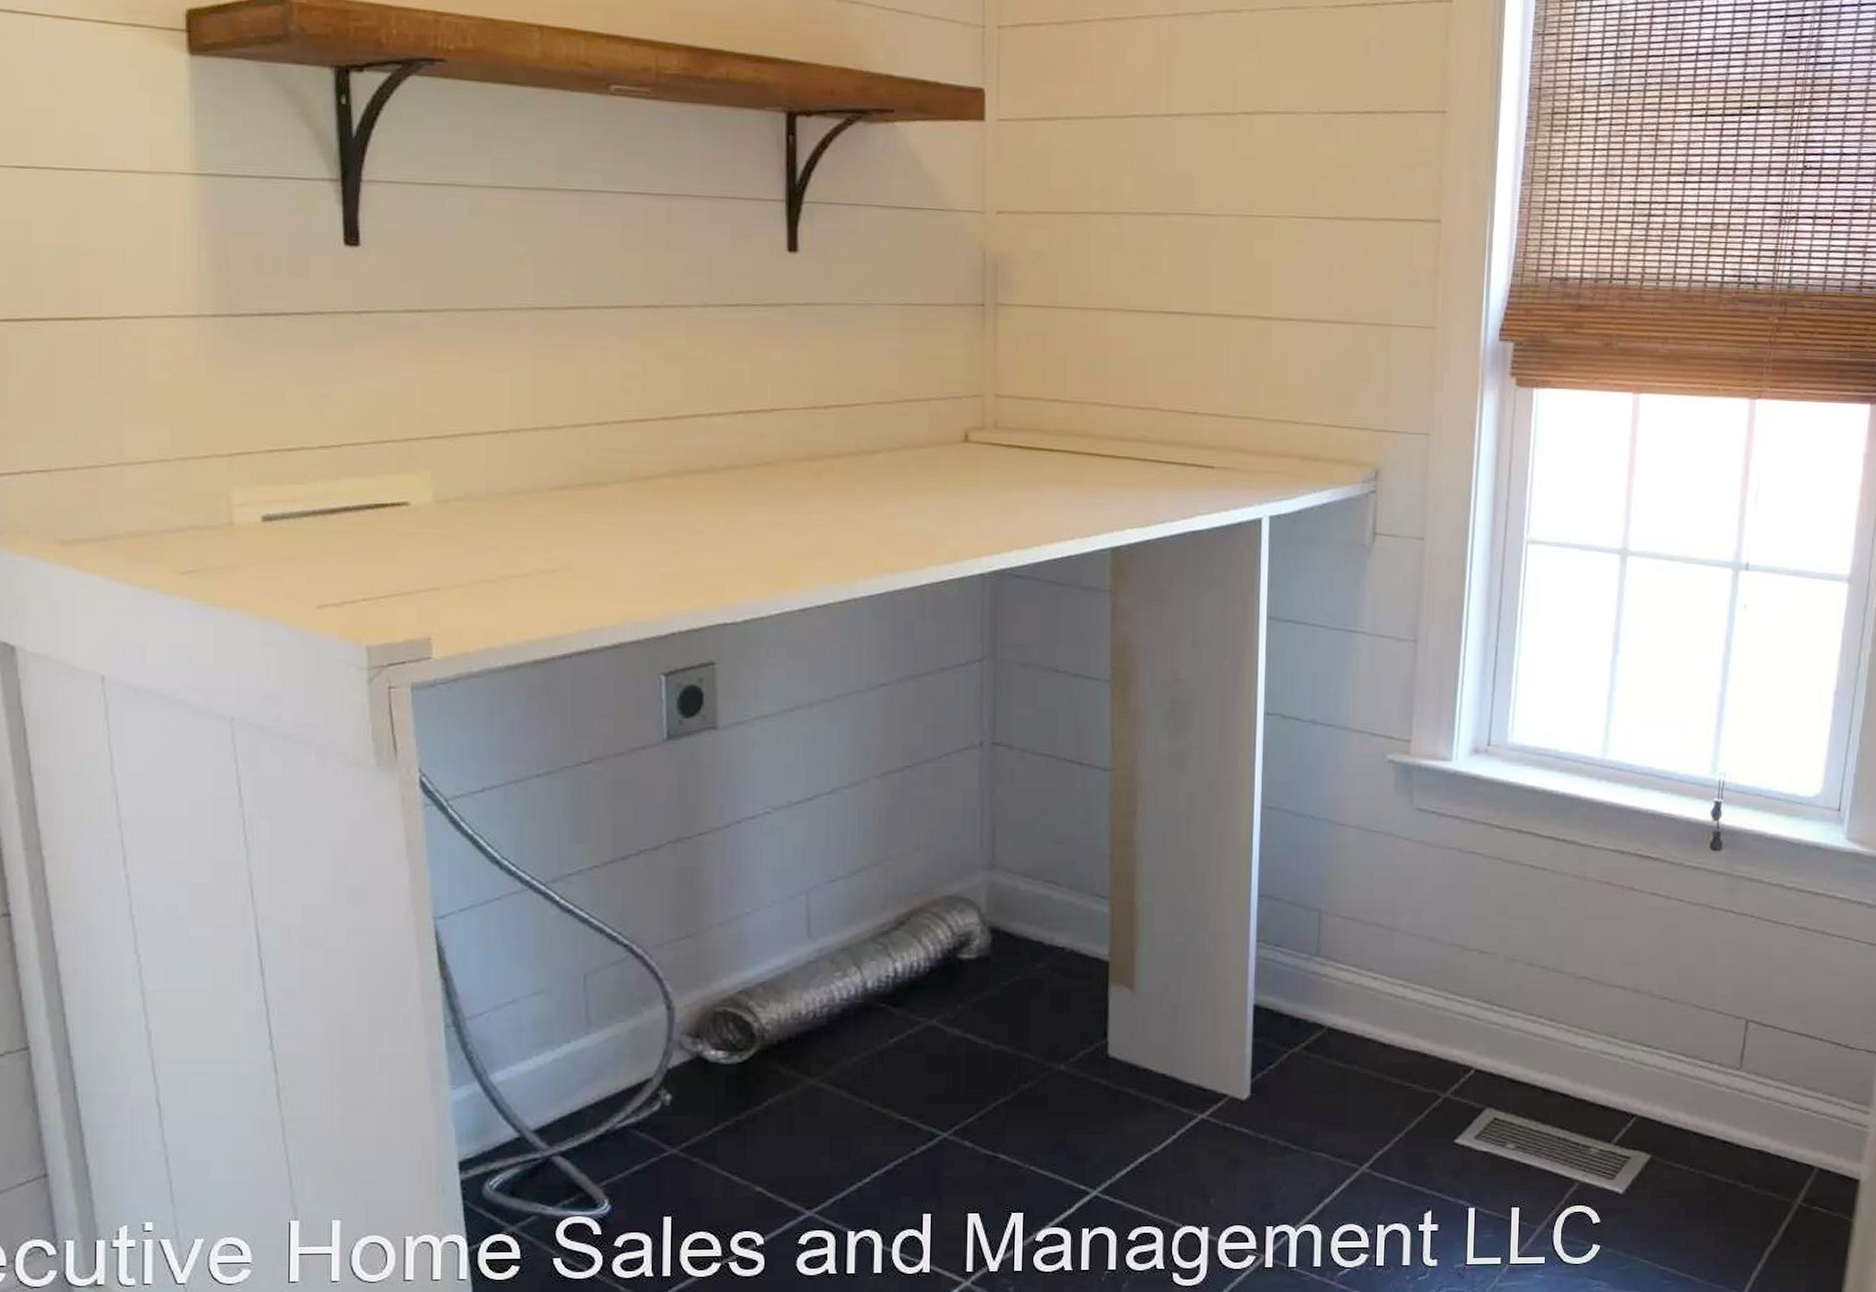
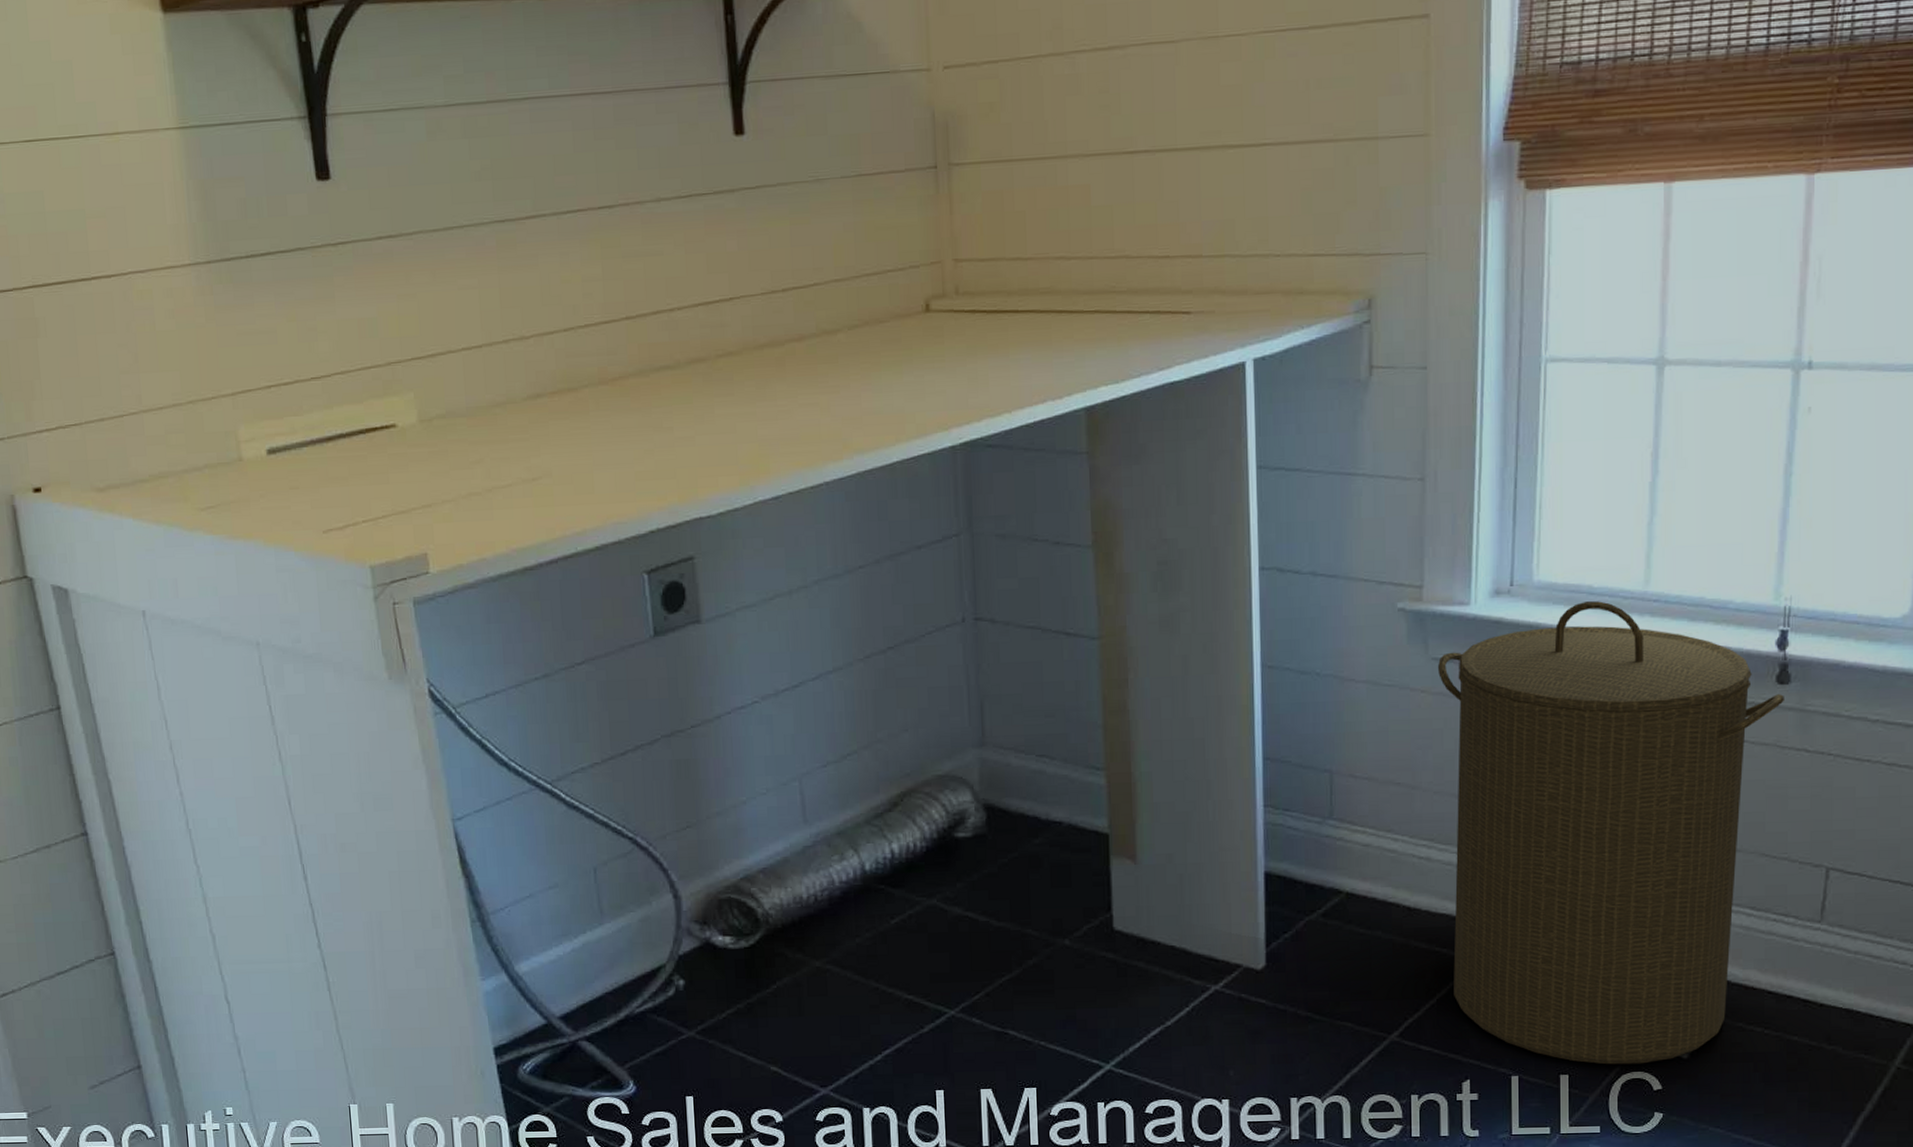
laundry hamper: none [1420,765,1716,1199] -> present [1437,601,1784,1065]

